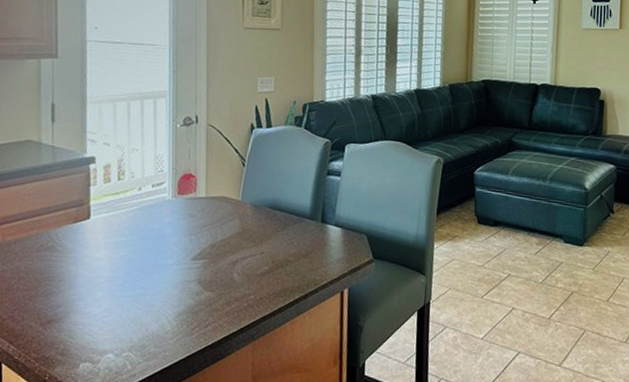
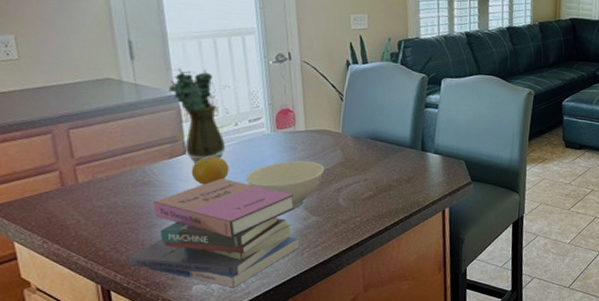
books: none [22,245,190,369] -> present [128,177,300,288]
vase: none [82,130,128,230] -> present [169,67,226,165]
fruit: none [92,221,129,252] -> present [191,156,229,185]
bowl: none [143,229,222,282] -> present [245,160,325,208]

